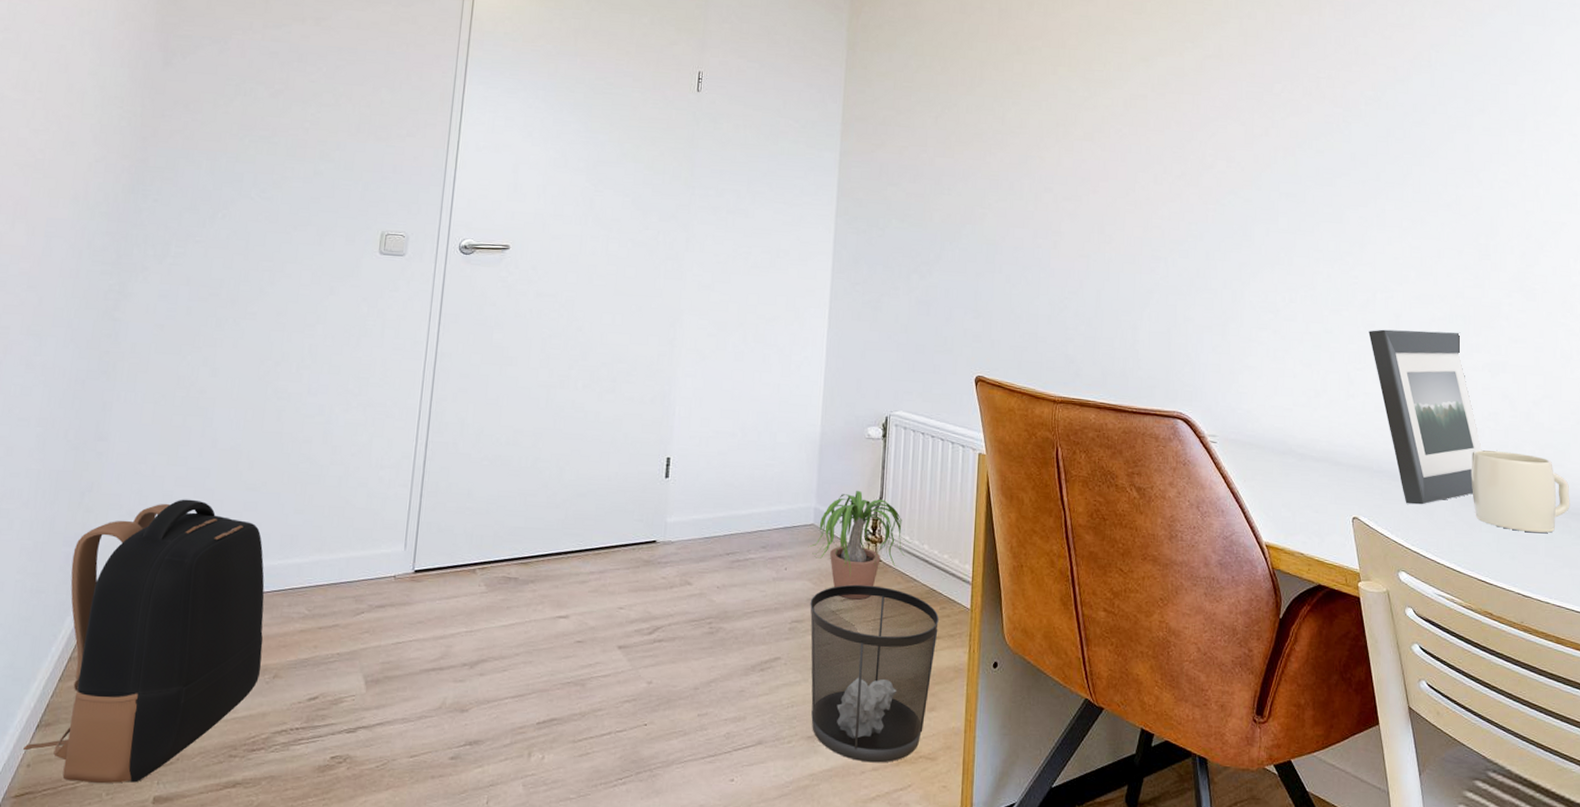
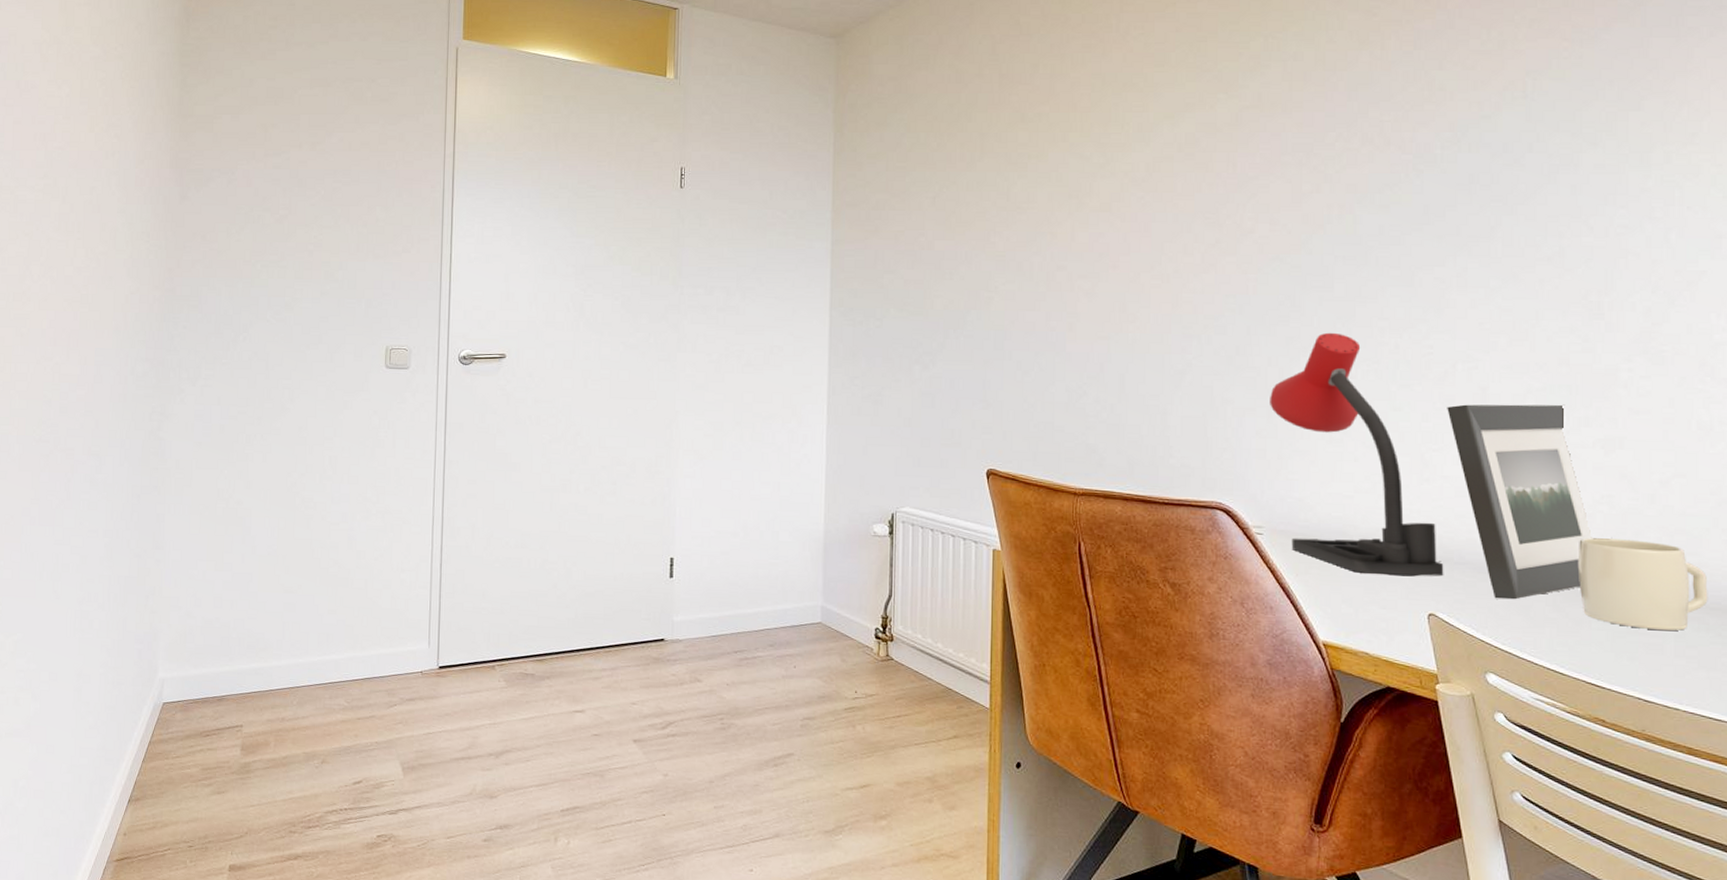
backpack: present [23,499,265,783] -> none [119,601,310,853]
potted plant: present [808,490,913,600] -> none [816,588,926,698]
waste bin: present [810,584,939,763] -> none [821,682,956,860]
desk lamp: none [1224,260,1366,484] -> present [1270,332,1444,577]

